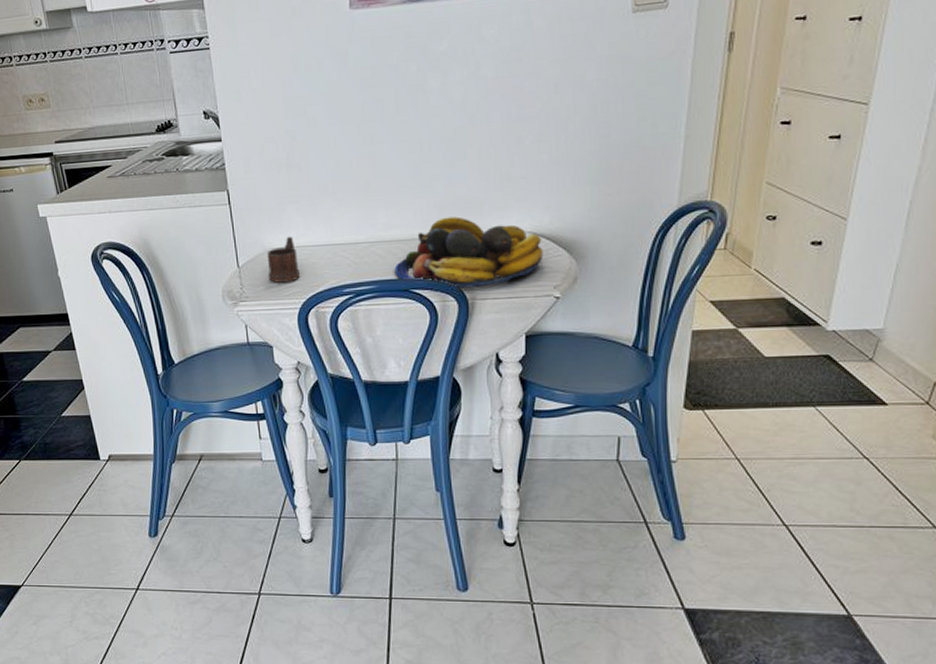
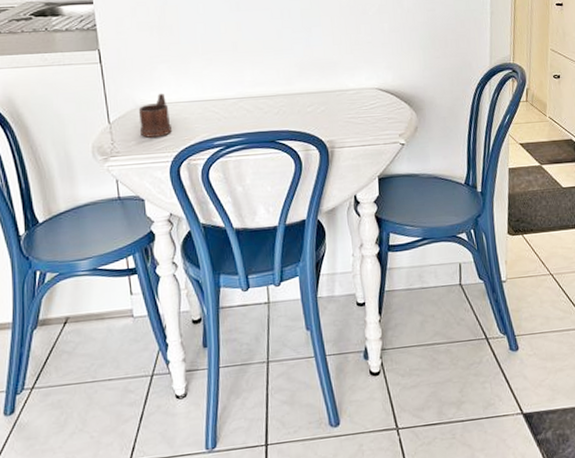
fruit bowl: present [394,216,544,288] -> none [261,75,389,138]

